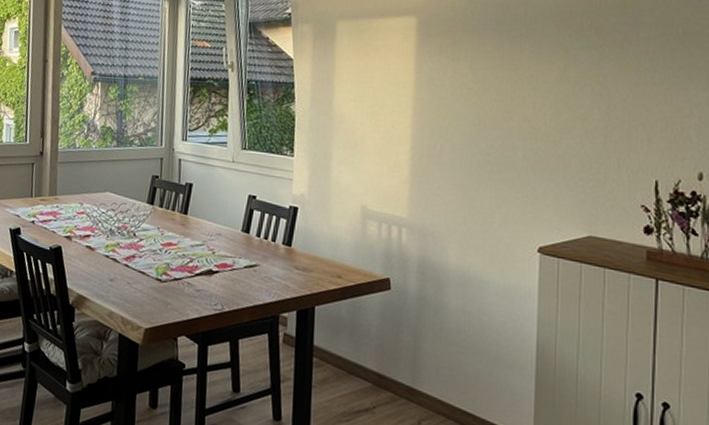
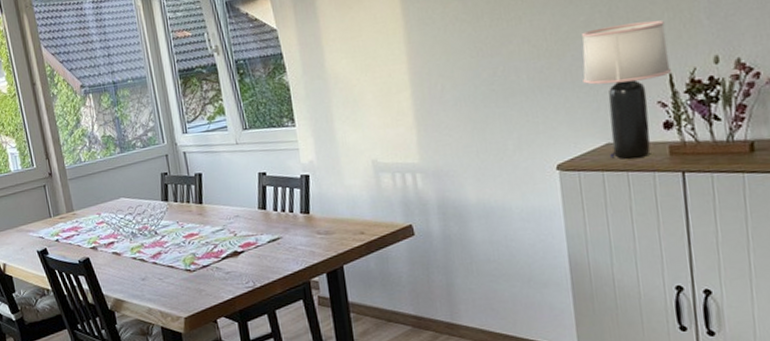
table lamp: none [575,123,657,257] -> present [582,20,671,159]

